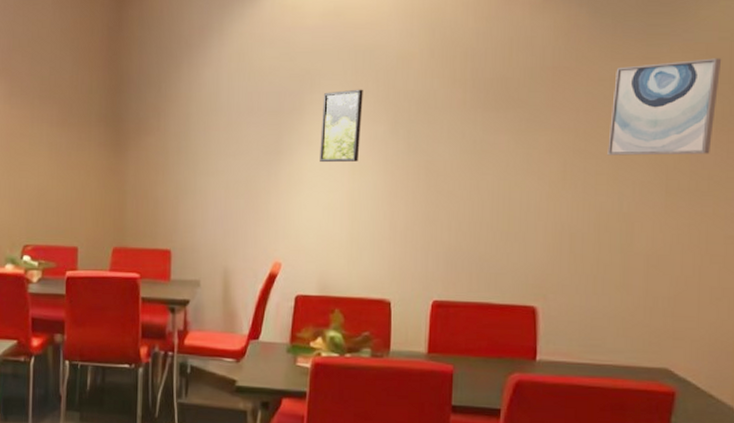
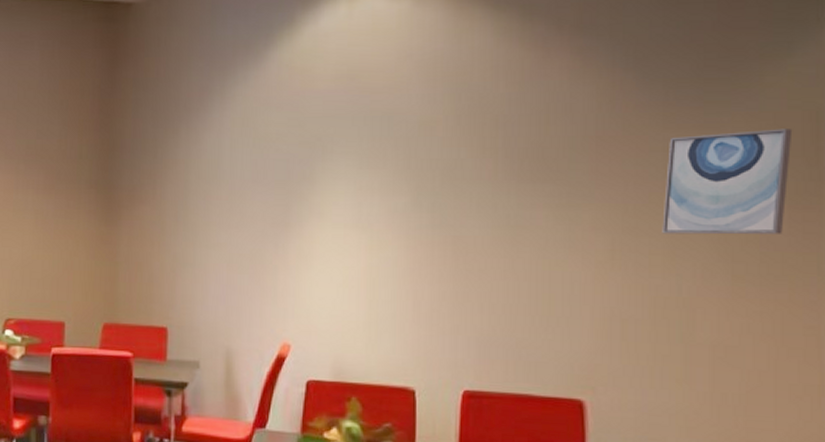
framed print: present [320,89,363,163] -> none [333,157,381,237]

